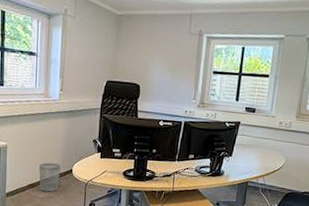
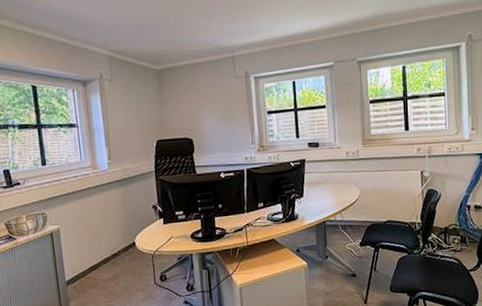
wastebasket: present [39,162,61,192] -> none [98,238,123,272]

